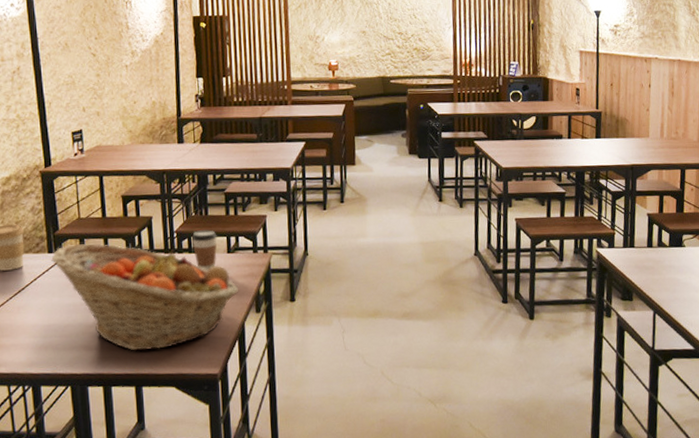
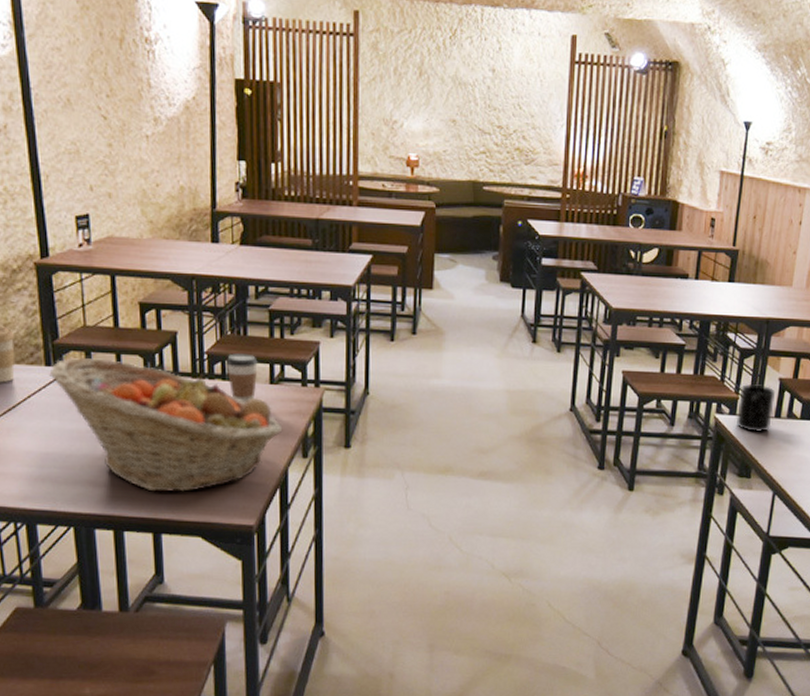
mug: none [614,220,646,262] -> present [735,383,776,433]

